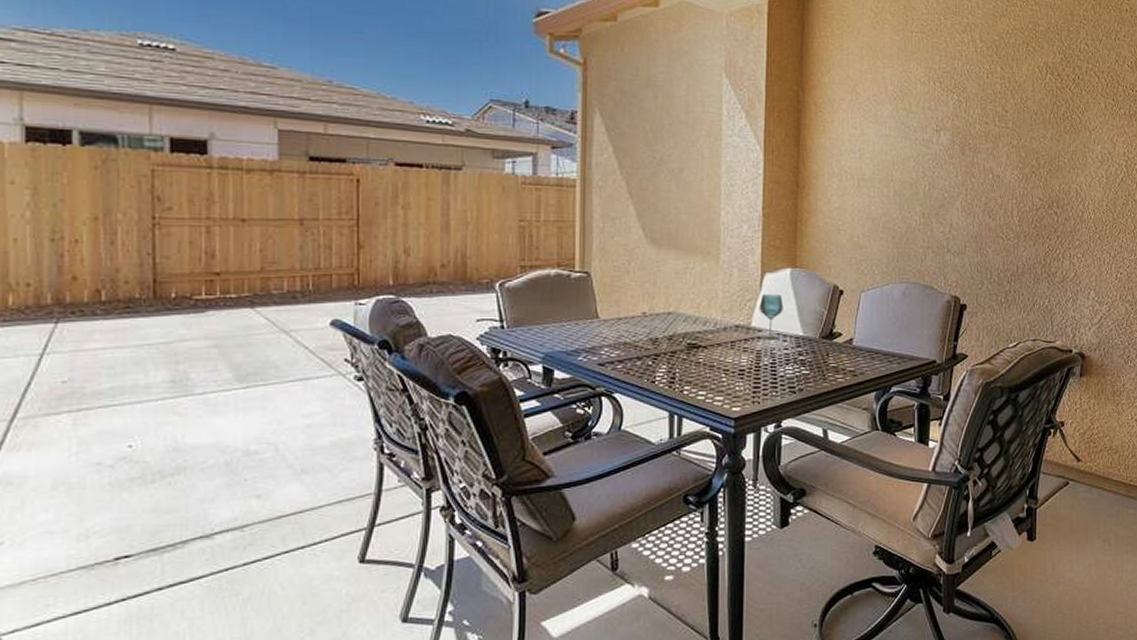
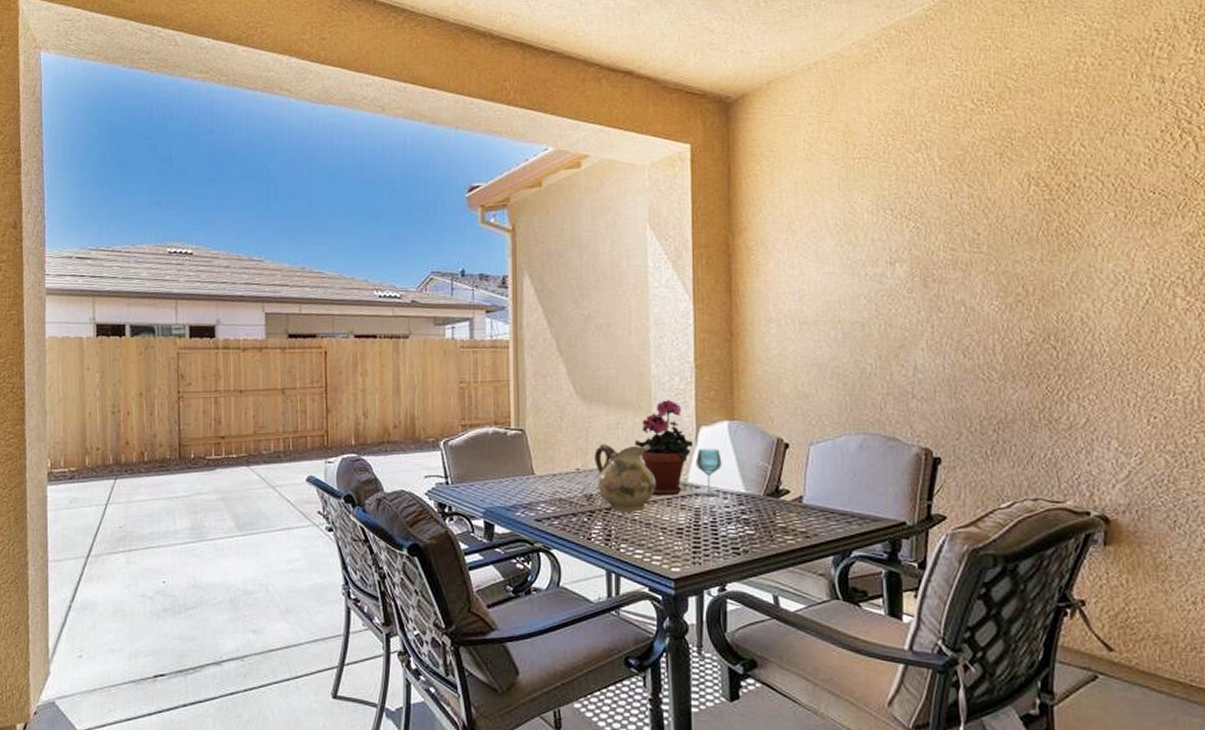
pitcher: none [661,288,721,355] -> present [594,444,656,512]
potted plant: none [702,245,758,339] -> present [635,399,693,496]

